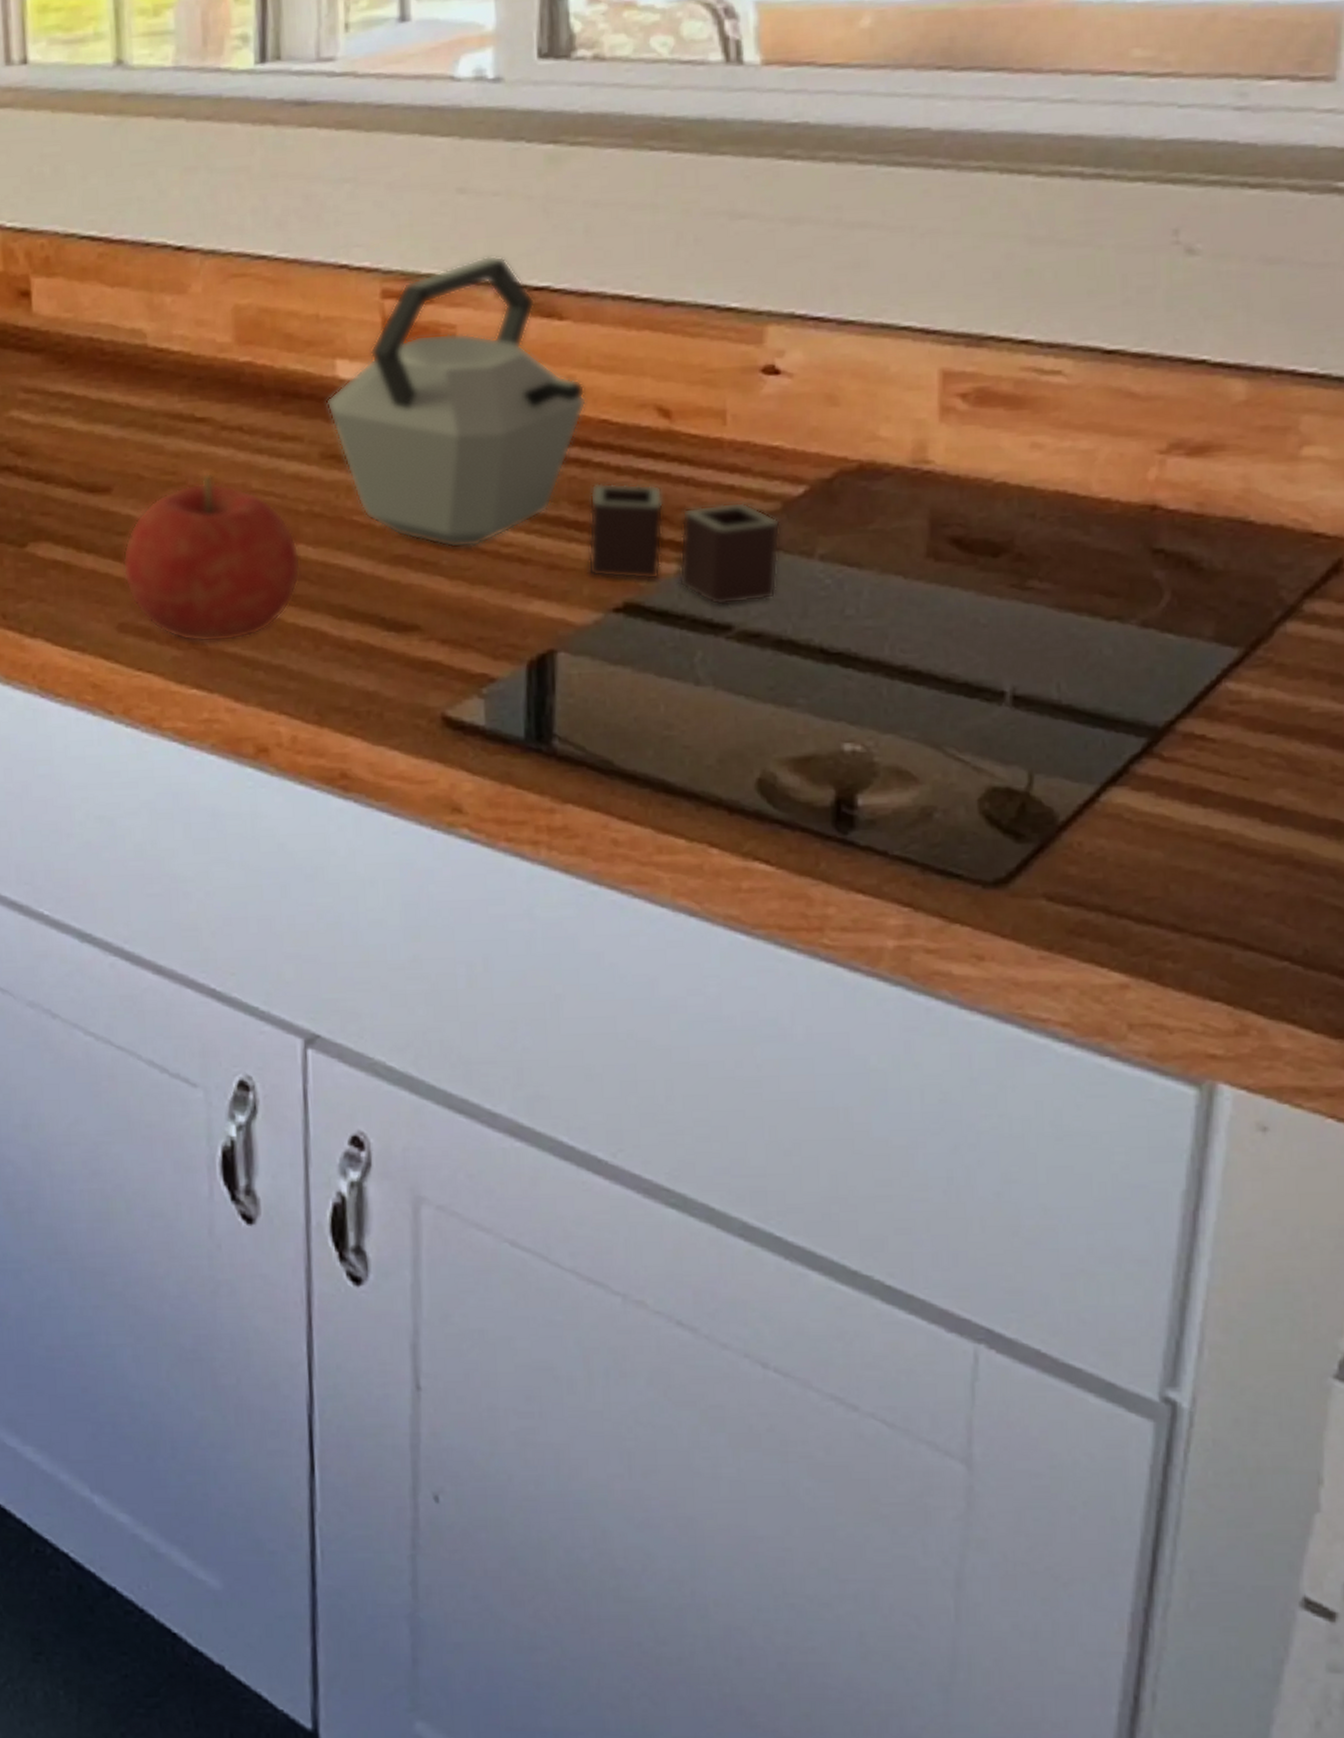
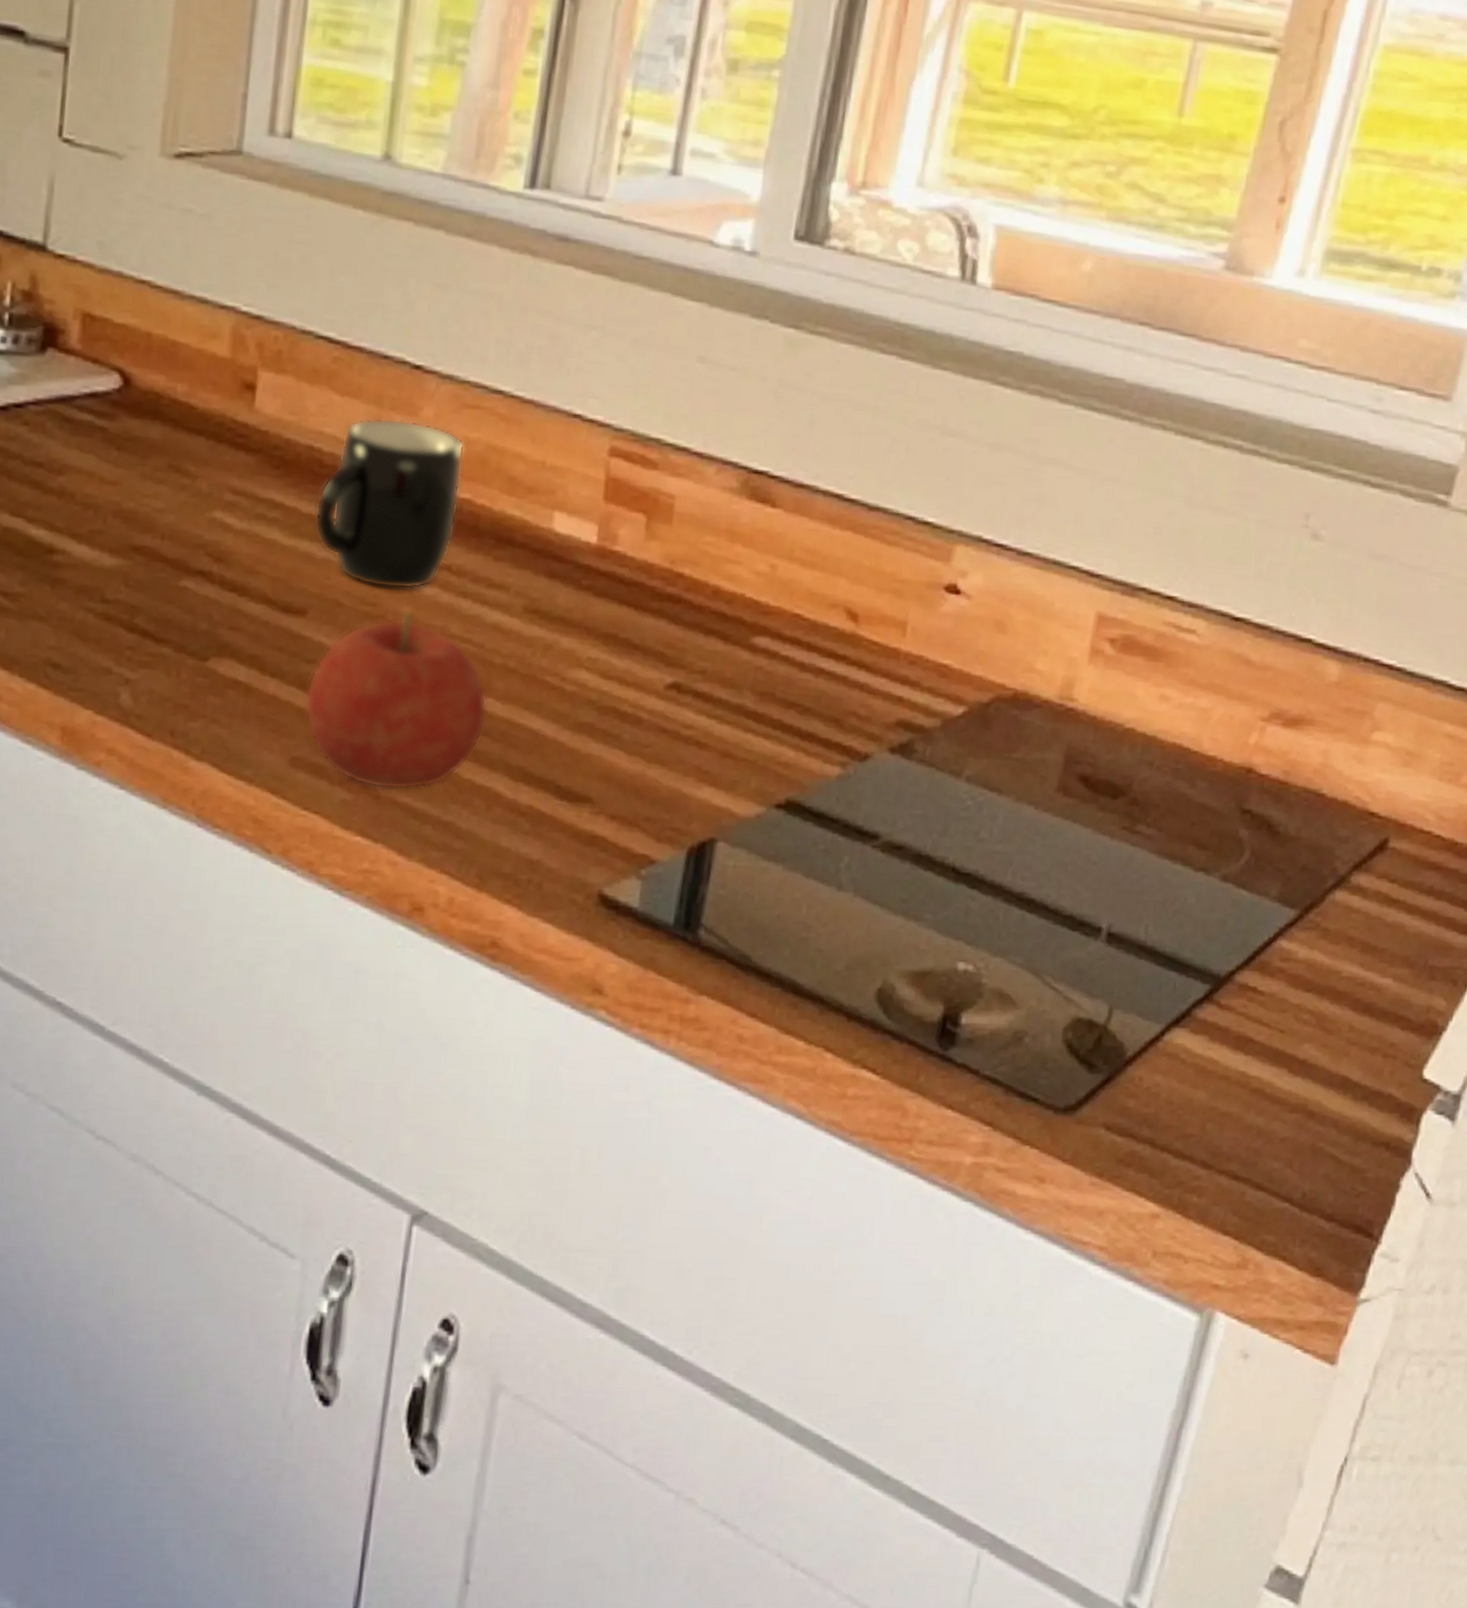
mug: none [103,298,240,457] -> present [314,417,464,590]
kettle: present [326,255,781,606] -> none [538,430,938,815]

